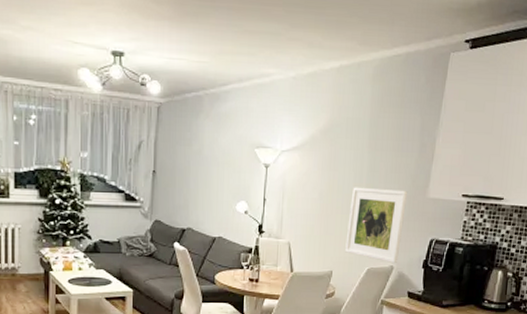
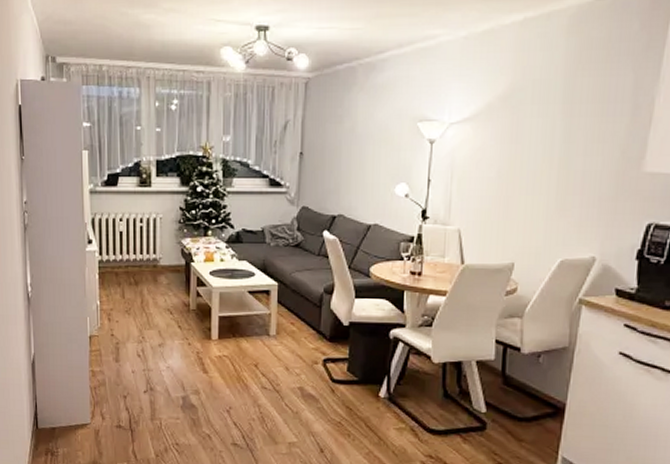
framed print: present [345,187,408,264] -> none [531,162,616,255]

